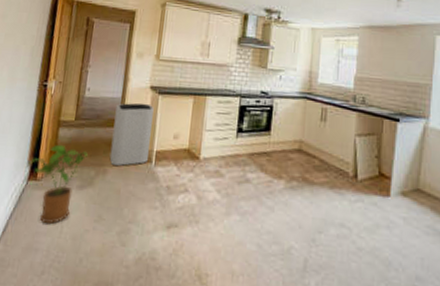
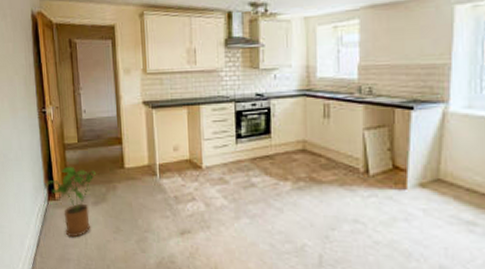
trash can: present [109,102,154,167] -> none [113,119,152,182]

